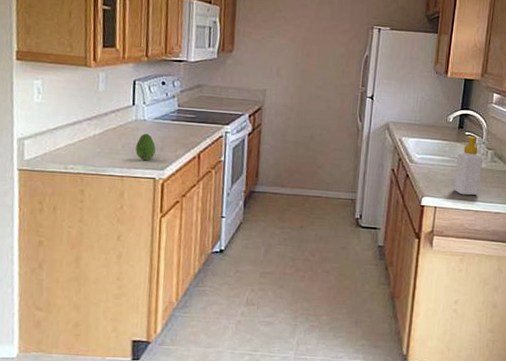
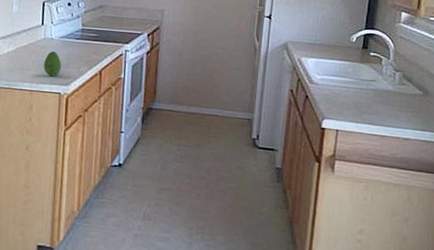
soap bottle: present [453,136,483,196] -> none [356,56,390,120]

